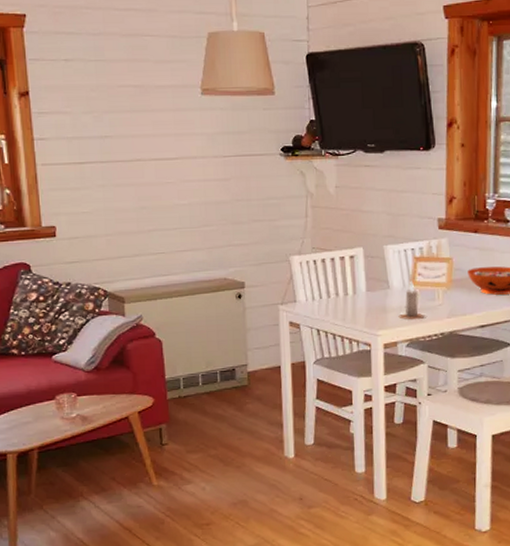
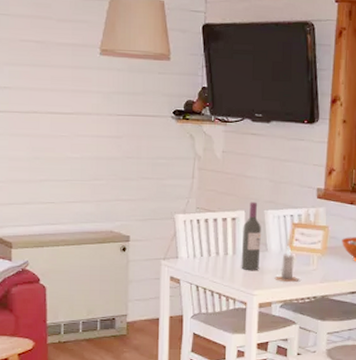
wine bottle: none [362,237,382,311] -> present [241,201,261,271]

